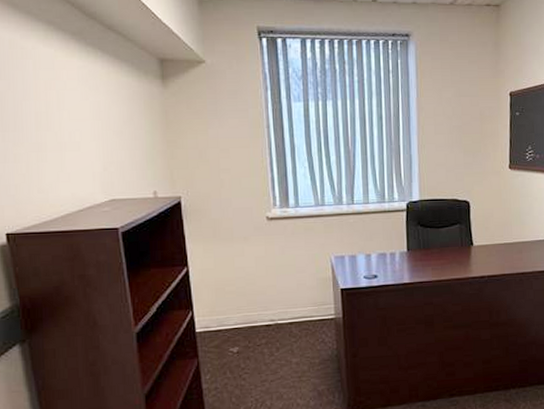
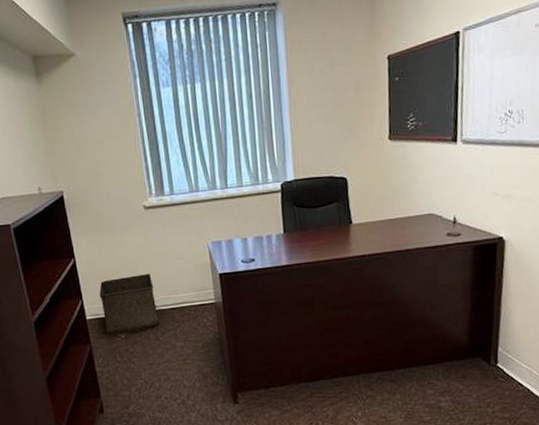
storage bin: none [212,285,276,348] -> present [99,273,160,334]

